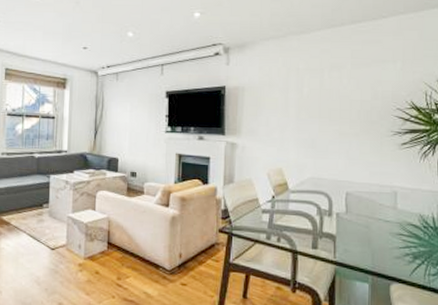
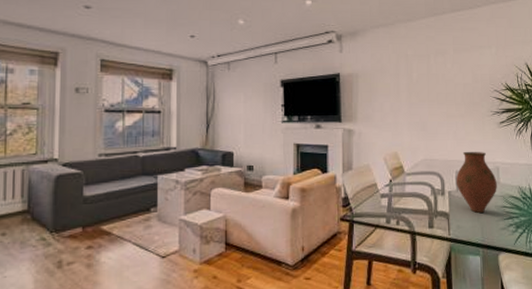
vase: none [345,172,394,239] -> present [455,151,497,214]

